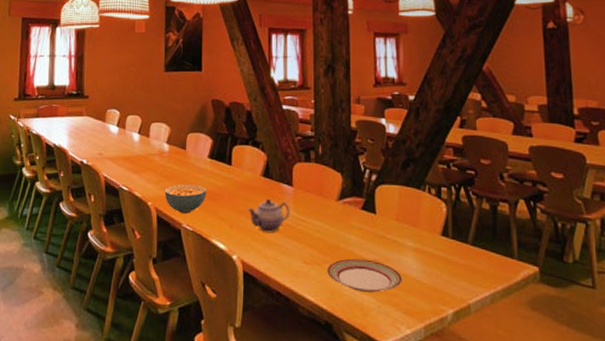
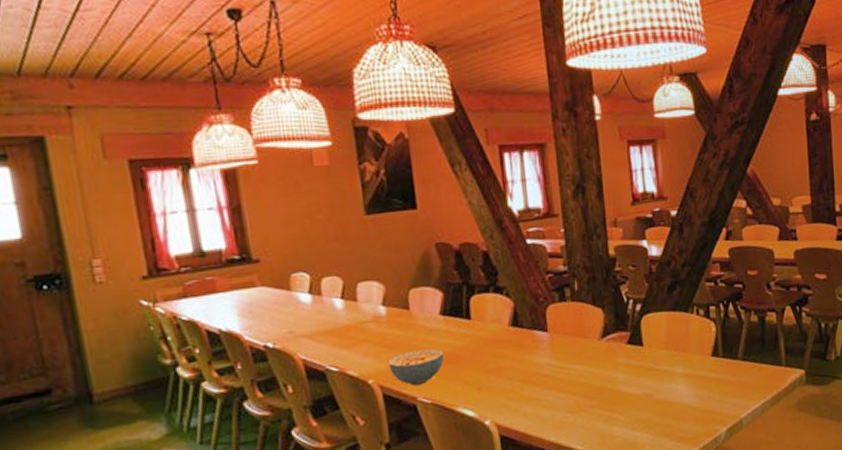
teapot: present [247,198,290,232] -> none [496,350,548,388]
plate: present [327,258,402,293] -> none [595,395,675,430]

